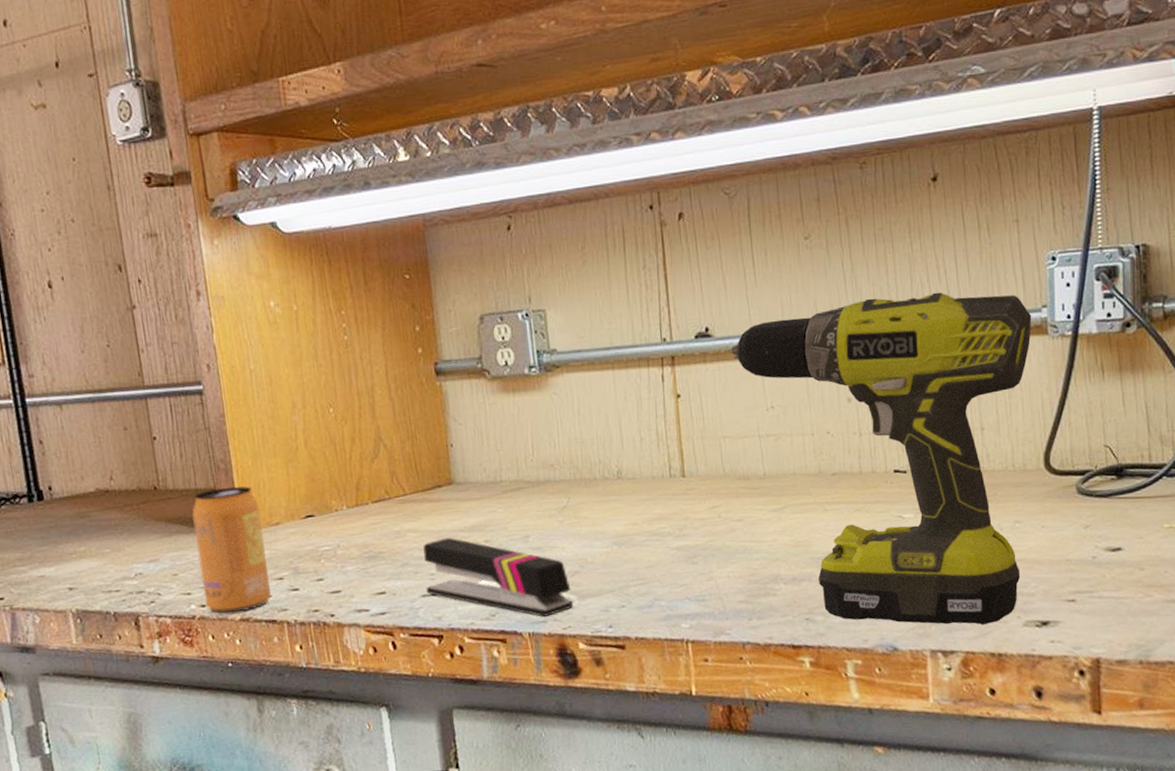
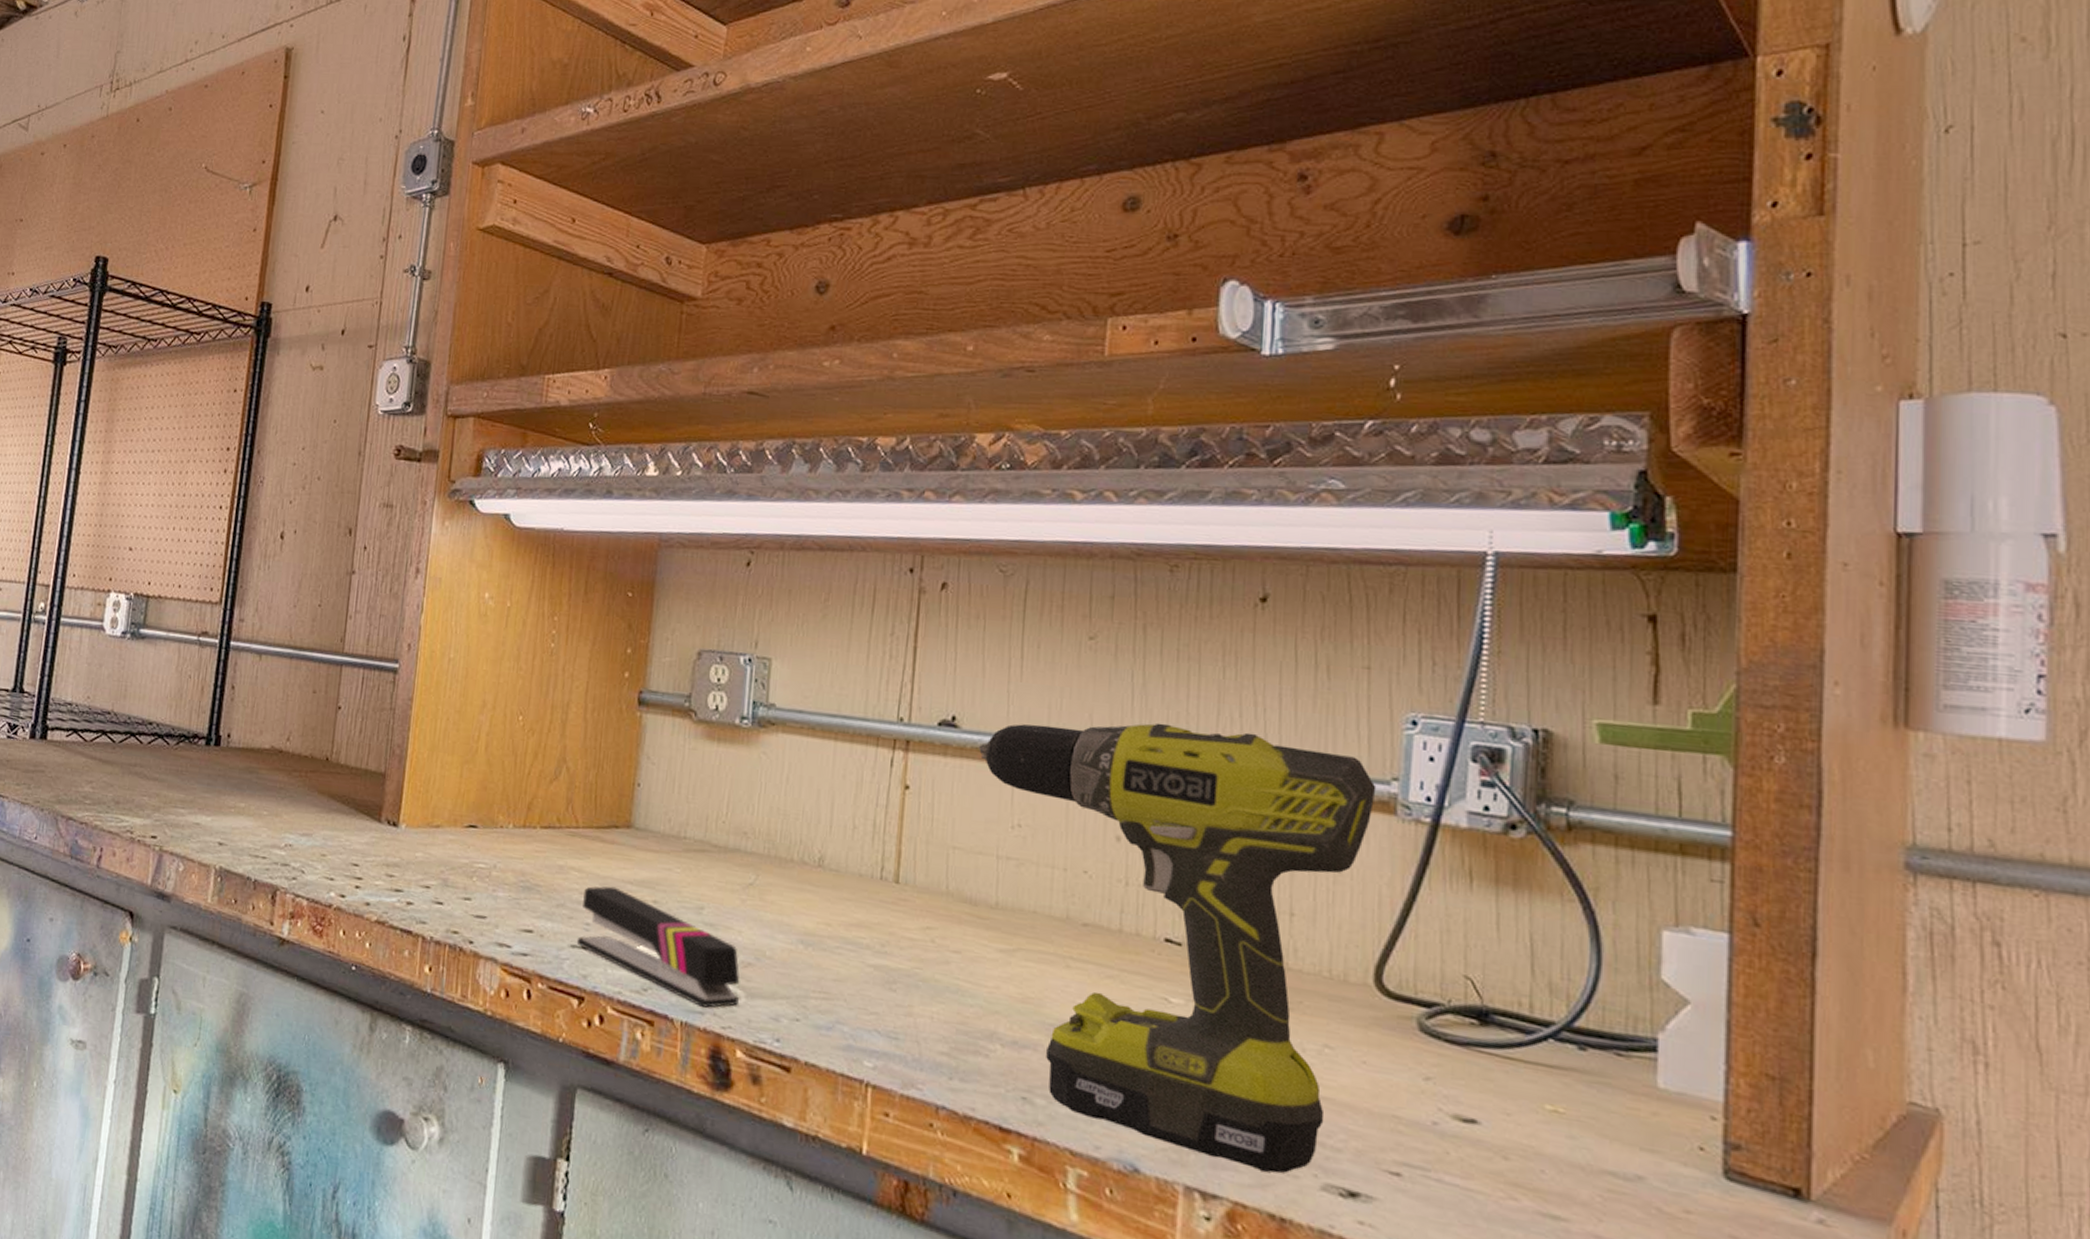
beverage can: present [192,486,272,614] -> none [345,773,424,914]

